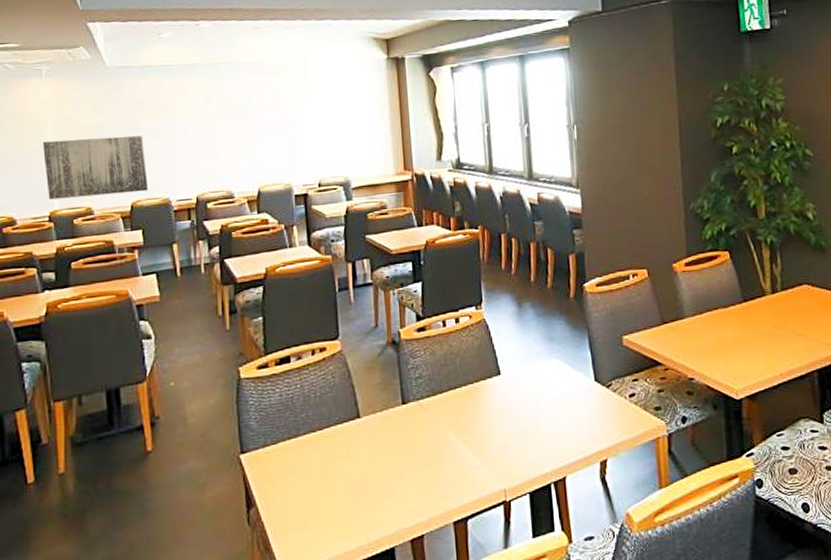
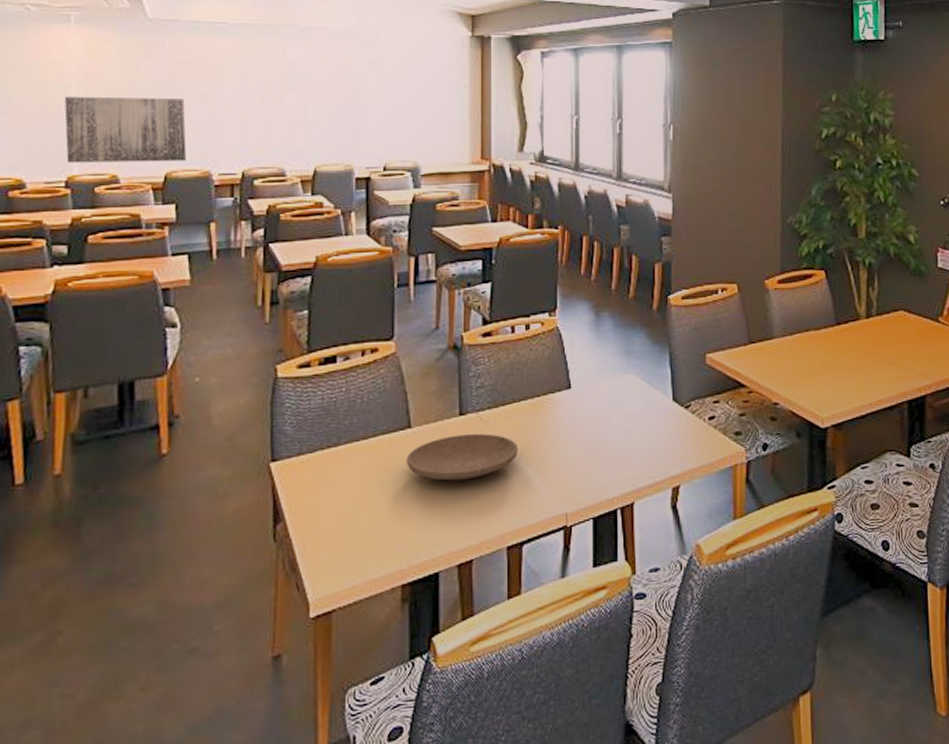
plate: none [358,419,457,464] -> present [407,433,518,481]

